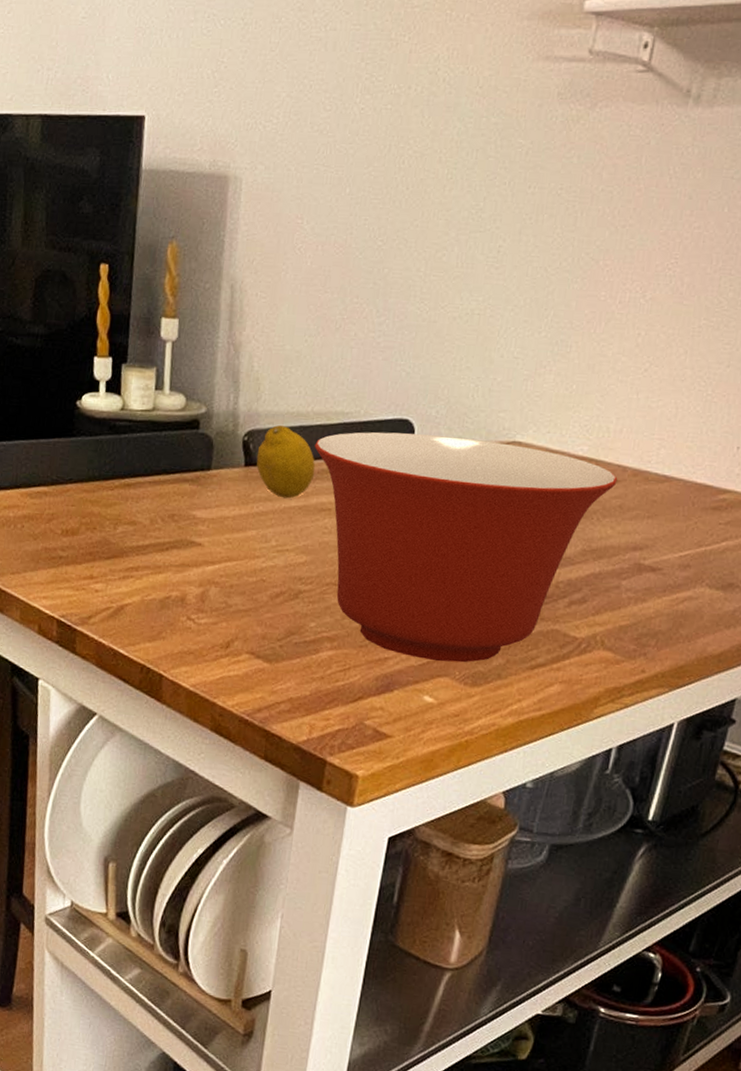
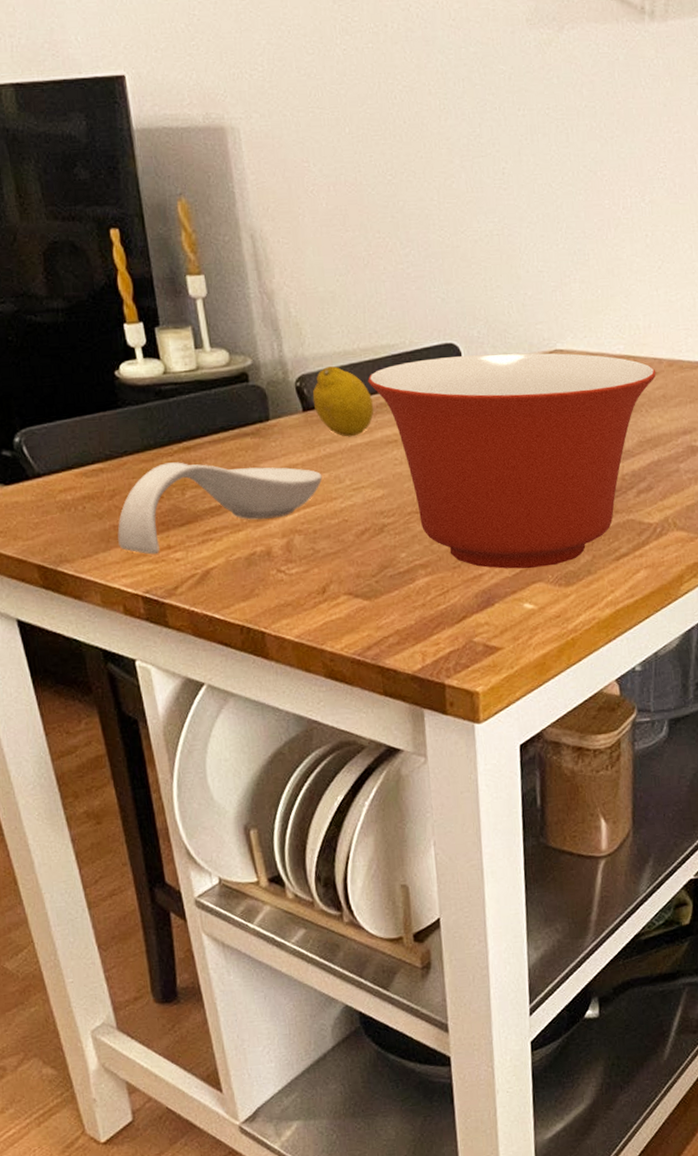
spoon rest: none [46,496,250,582] -> present [117,462,323,555]

